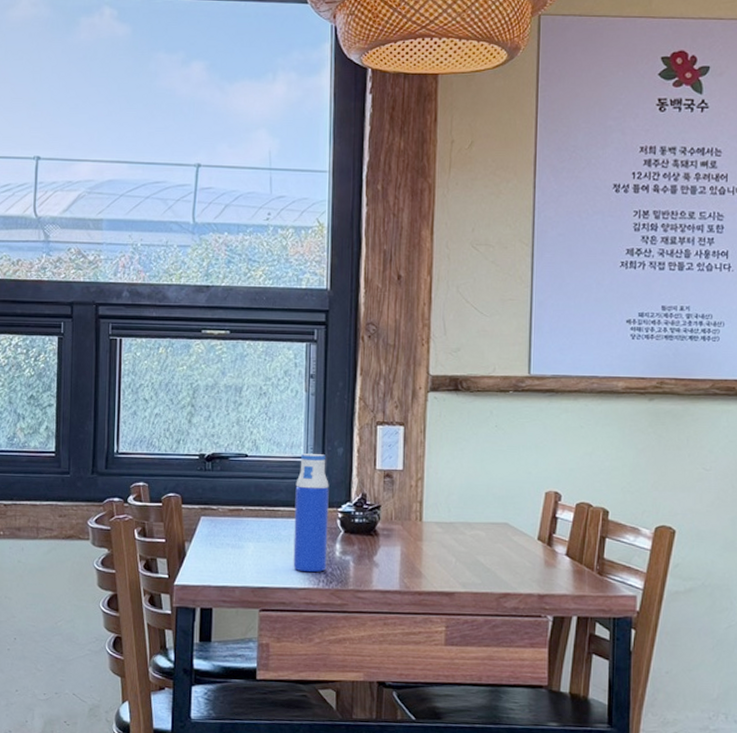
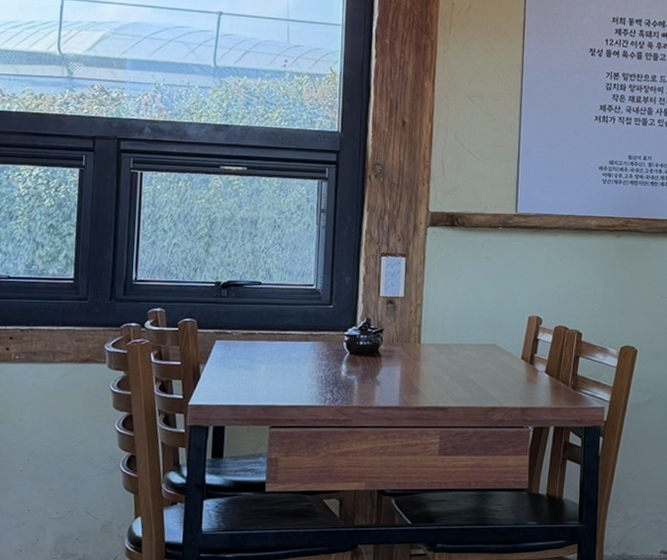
water bottle: present [293,454,329,573] -> none [302,282,337,391]

